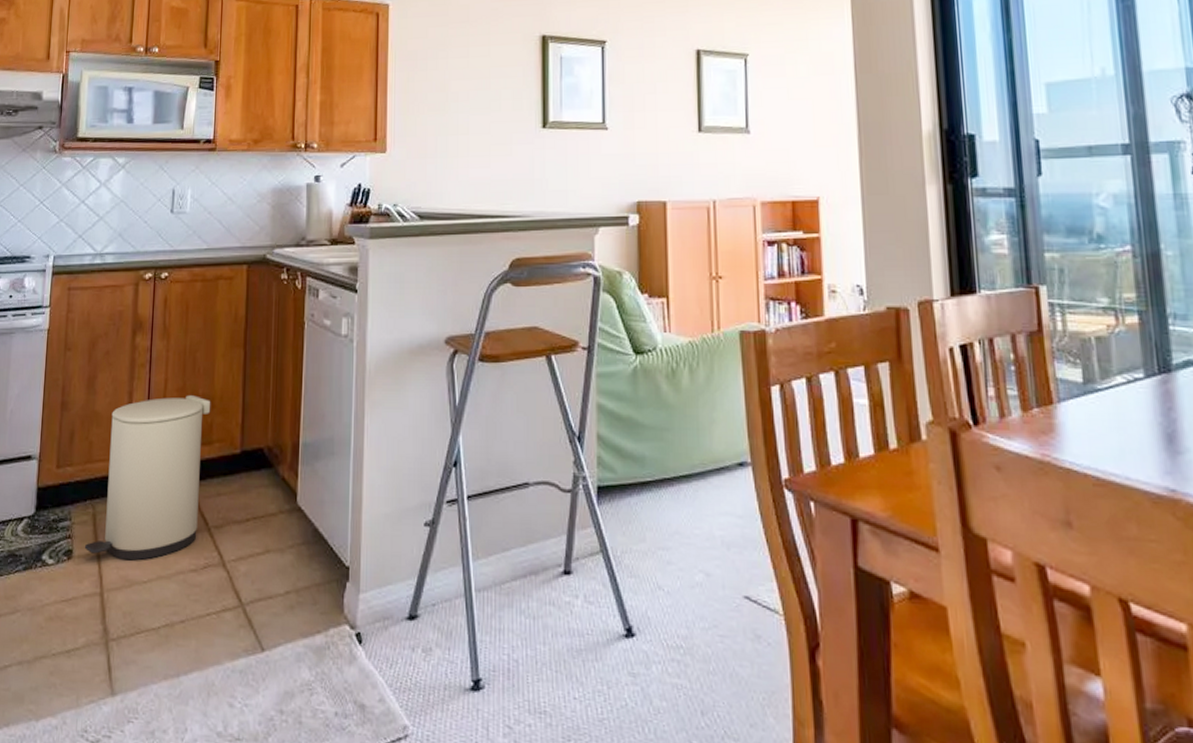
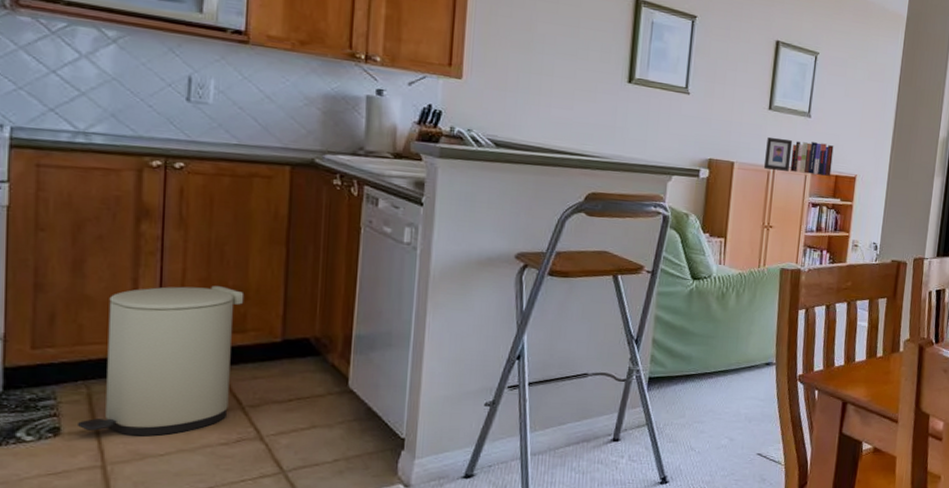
picture frame: none [701,165,733,205] -> present [763,137,793,171]
books: none [733,162,786,204] -> present [790,141,834,176]

